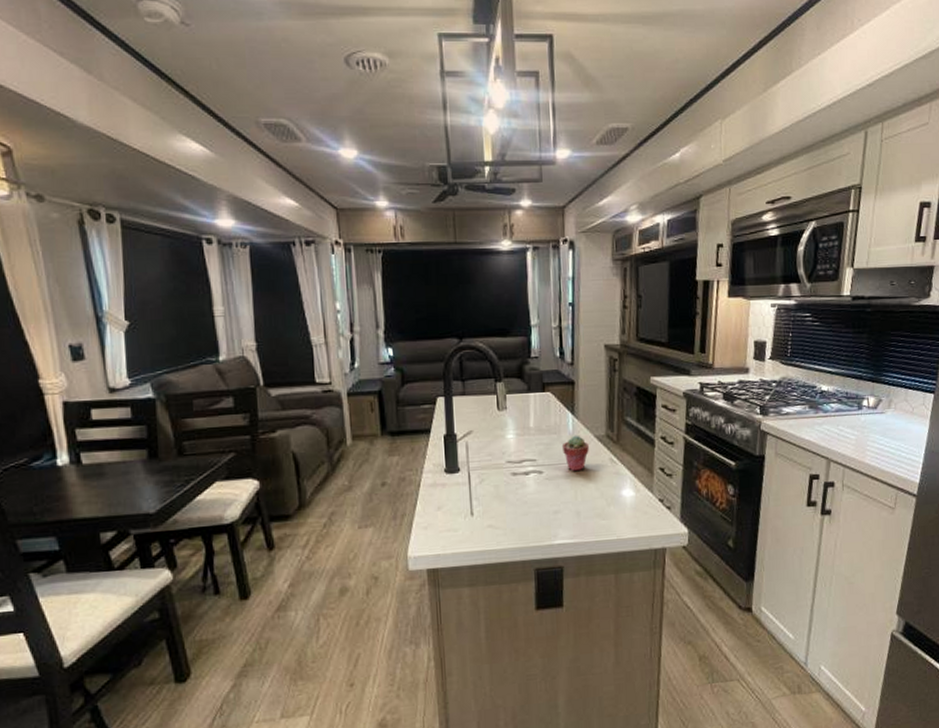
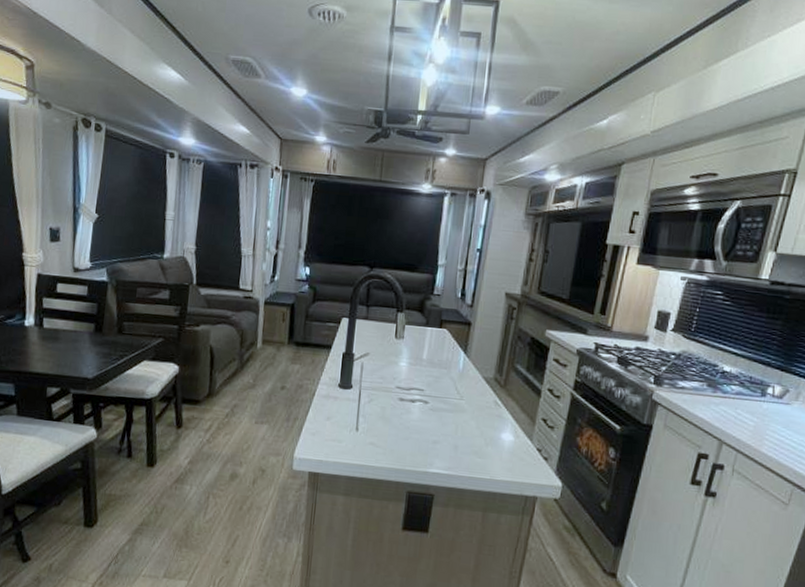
potted succulent: present [561,435,589,471] -> none [450,373,476,407]

